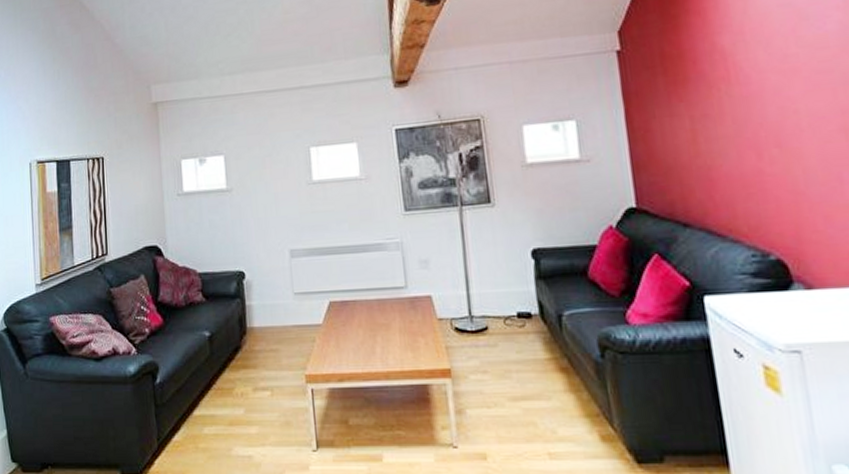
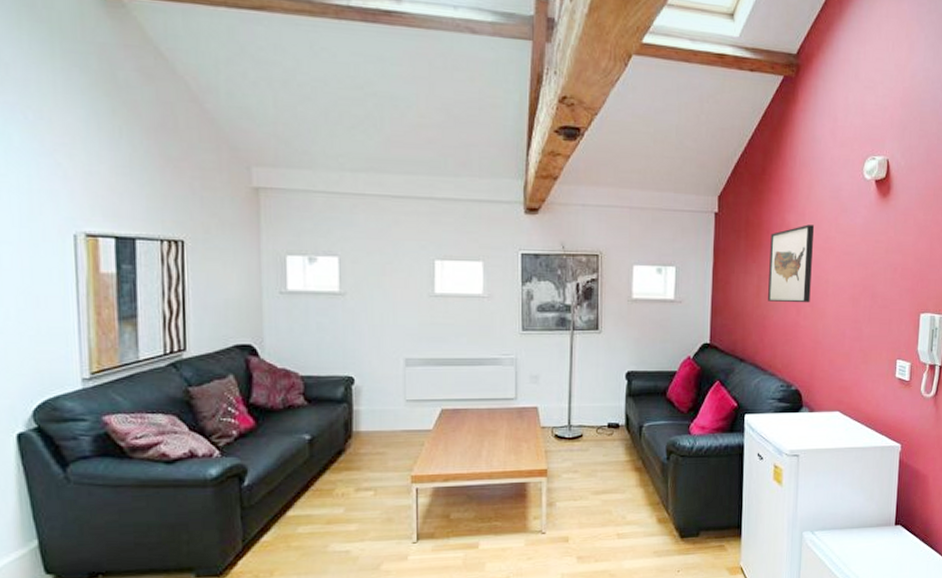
wall art: none [698,43,775,147] -> present [768,224,814,303]

